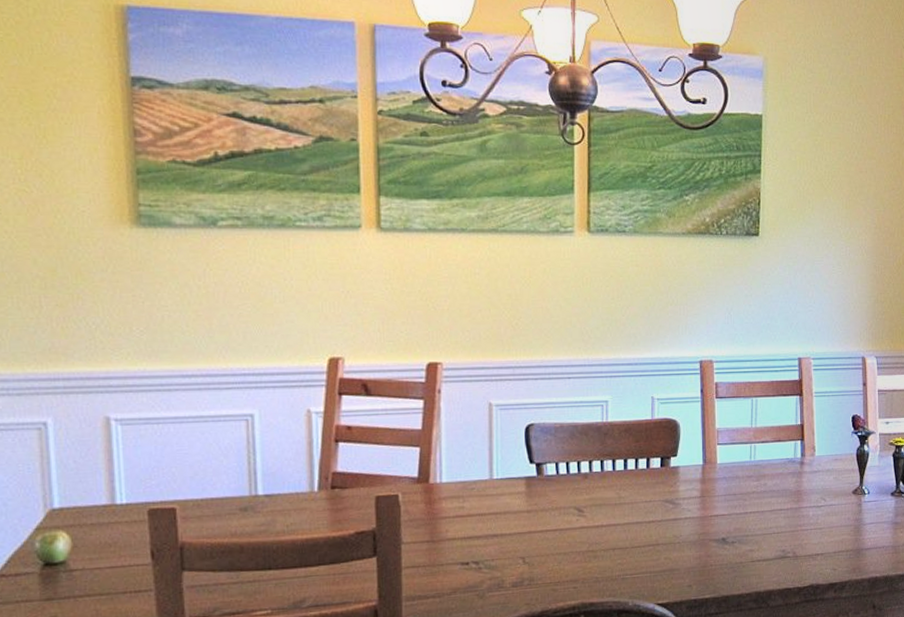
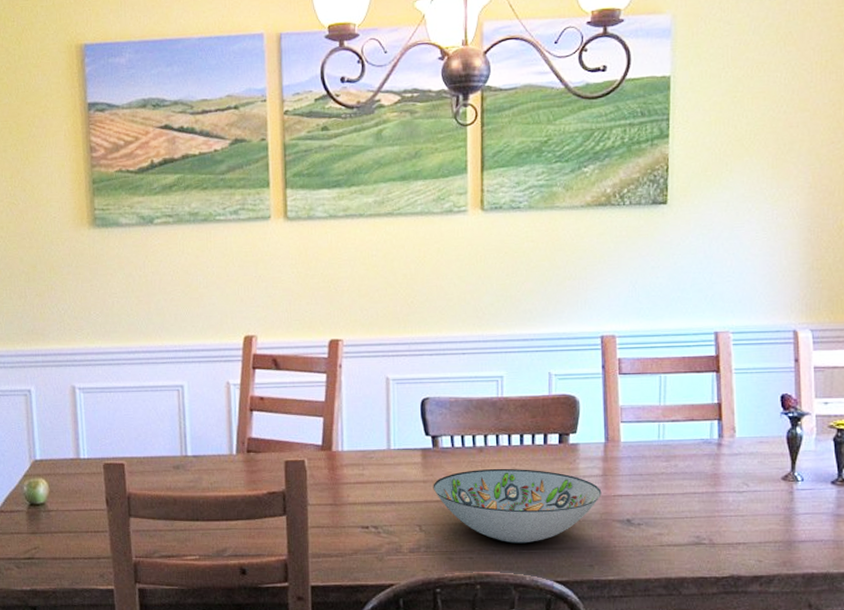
decorative bowl: none [537,494,700,570] -> present [433,468,602,544]

